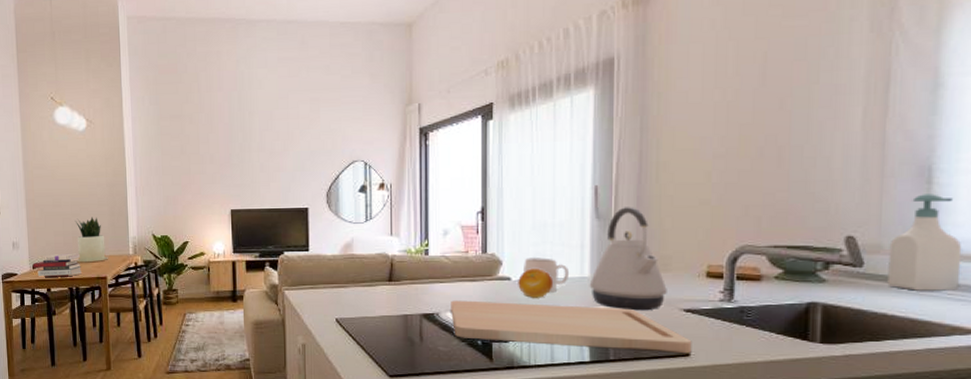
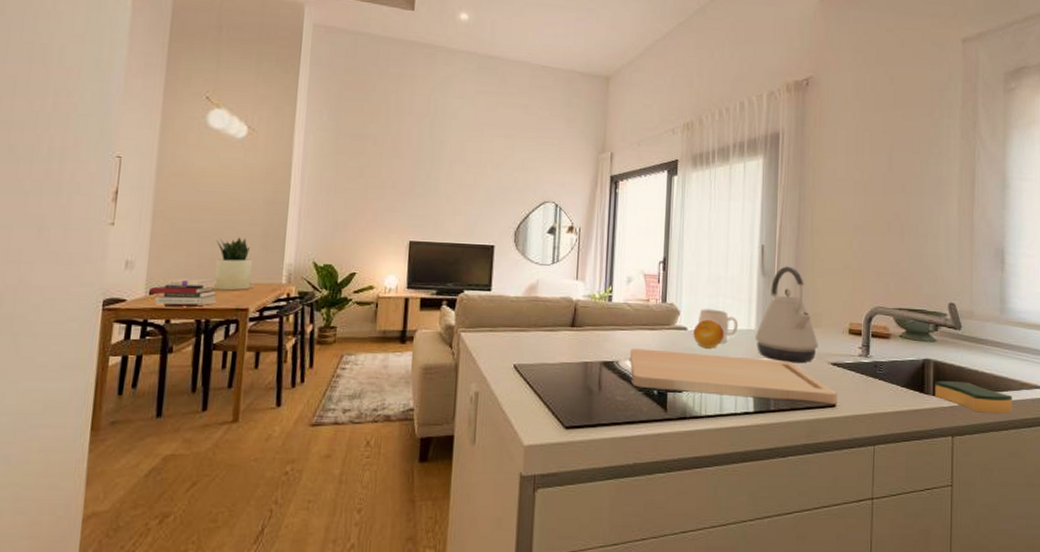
sponge: none [823,327,938,364] -> present [935,381,1012,414]
soap bottle: present [887,194,962,291] -> none [978,271,1025,352]

